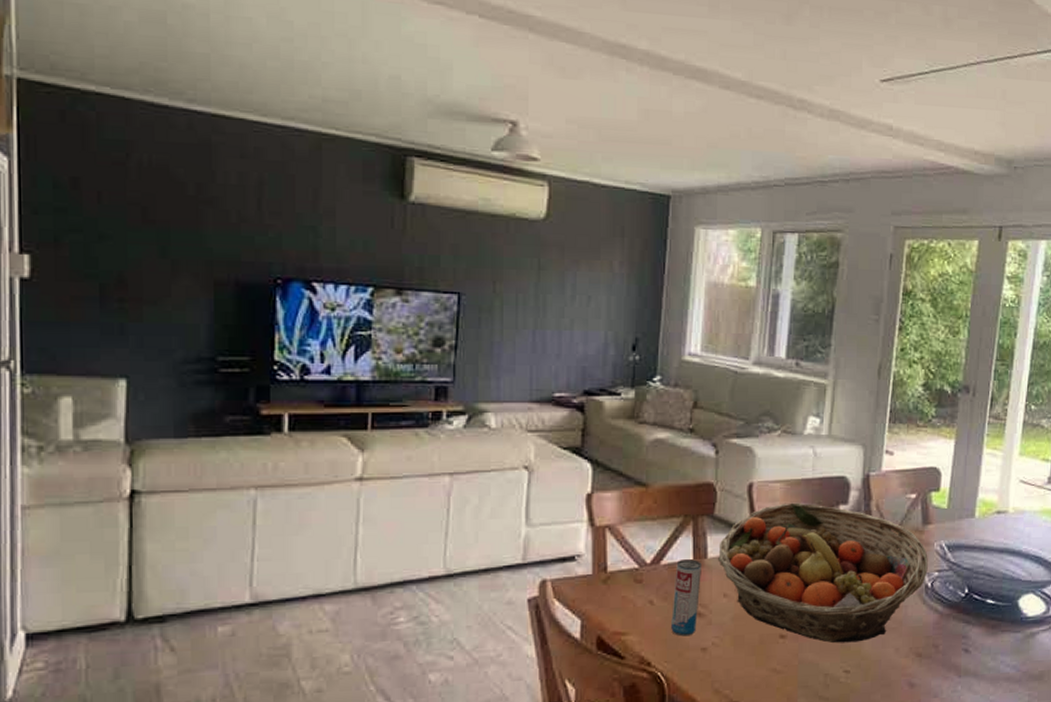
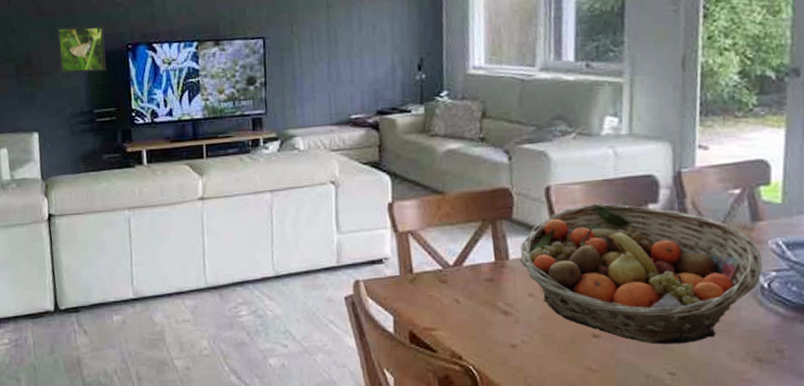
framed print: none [171,243,243,309] -> present [57,26,106,74]
beverage can: present [671,559,701,637] -> none [478,261,505,333]

